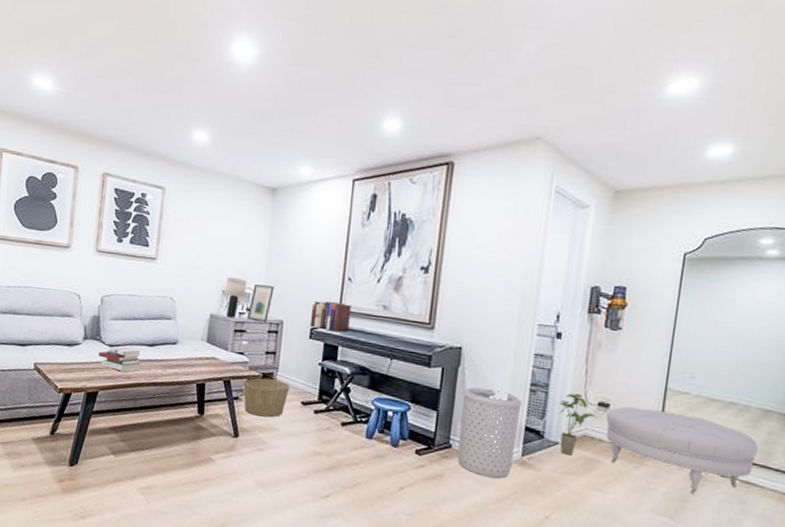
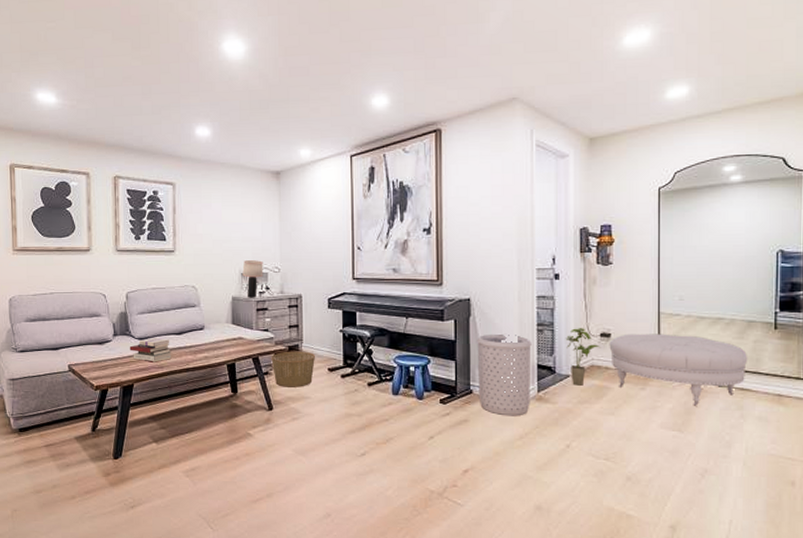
picture frame: present [247,284,274,322] -> none [267,264,290,298]
books: present [309,301,351,332] -> none [326,272,364,299]

